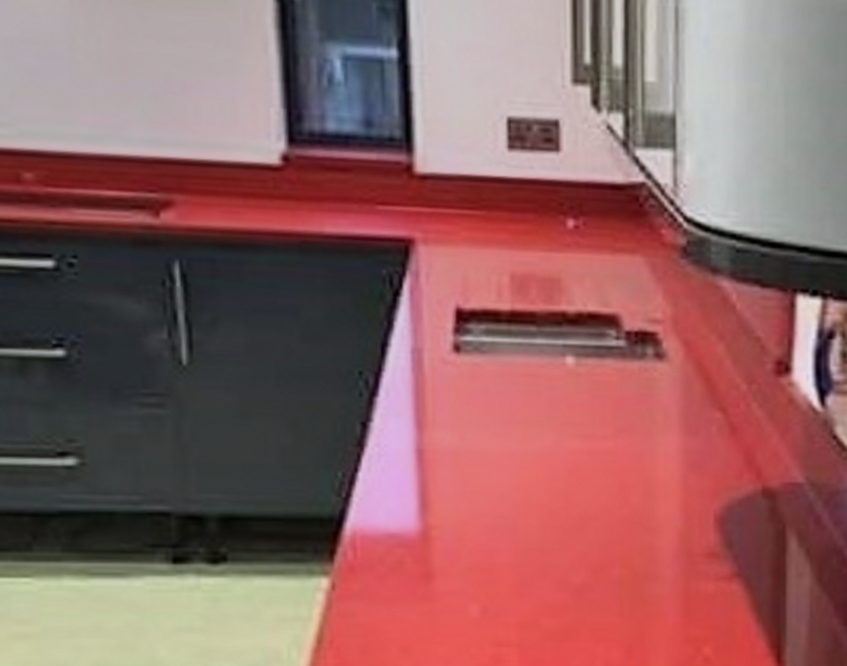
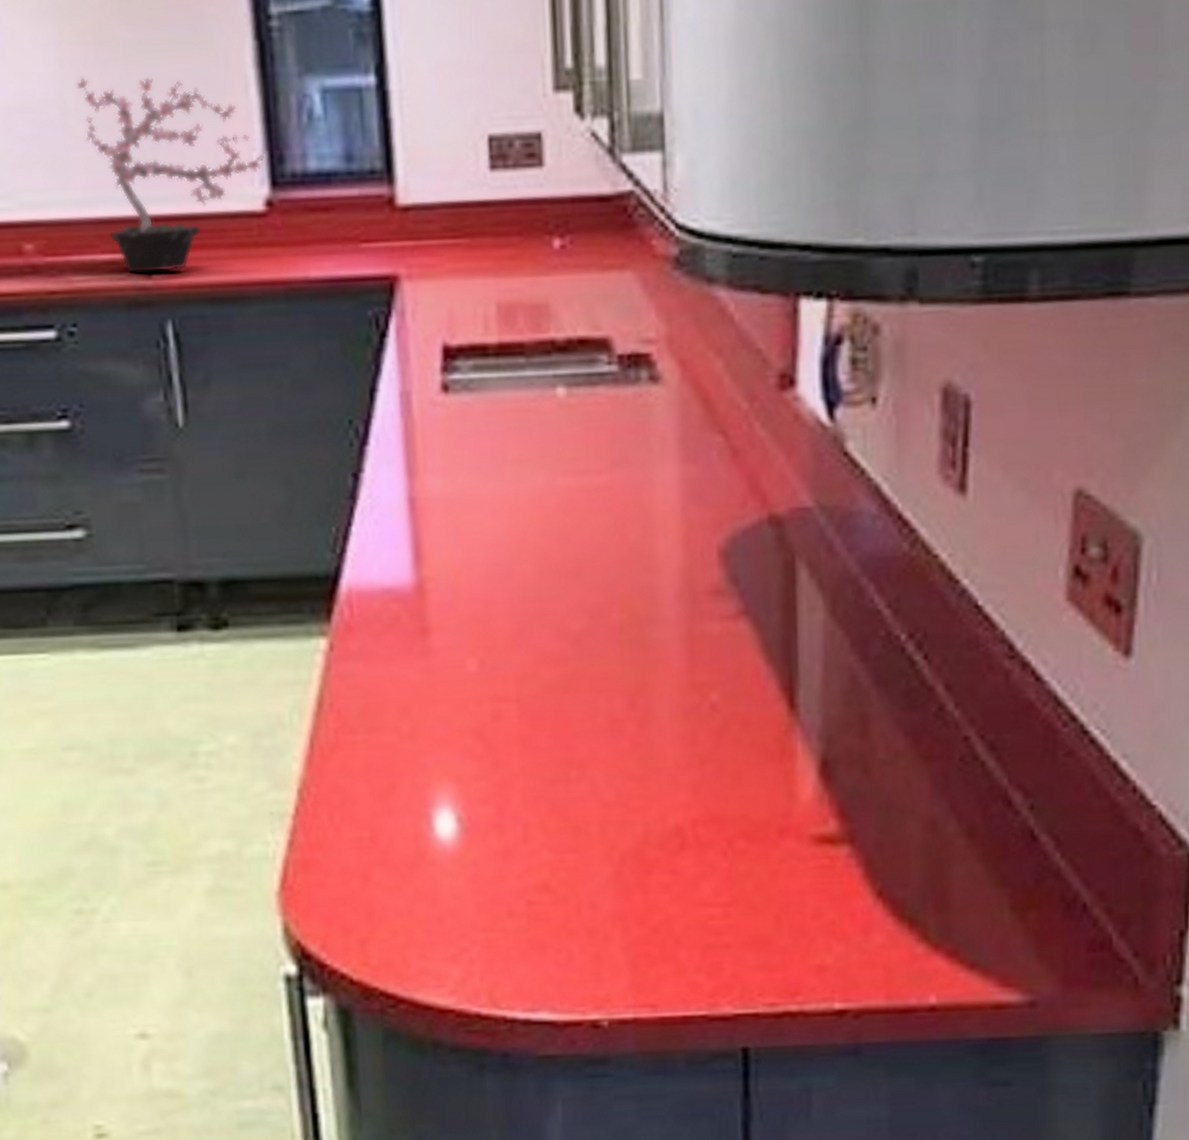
potted plant: none [86,16,285,214] -> present [76,77,267,274]

